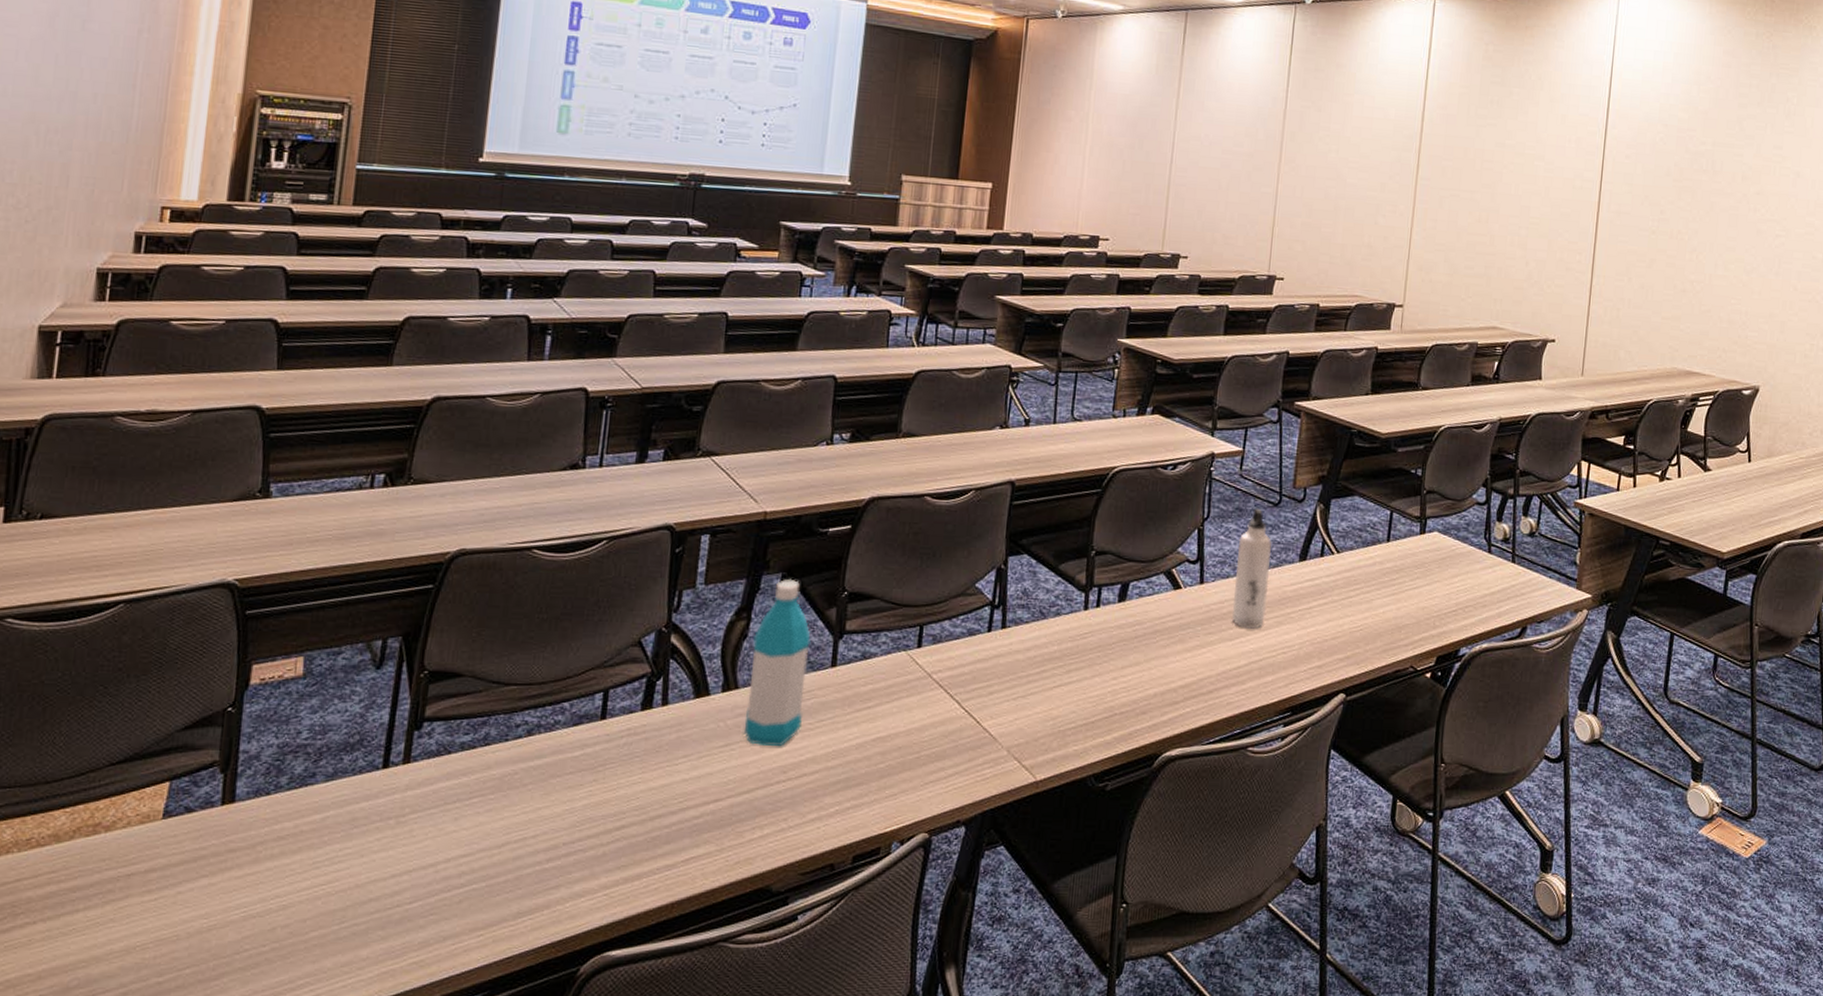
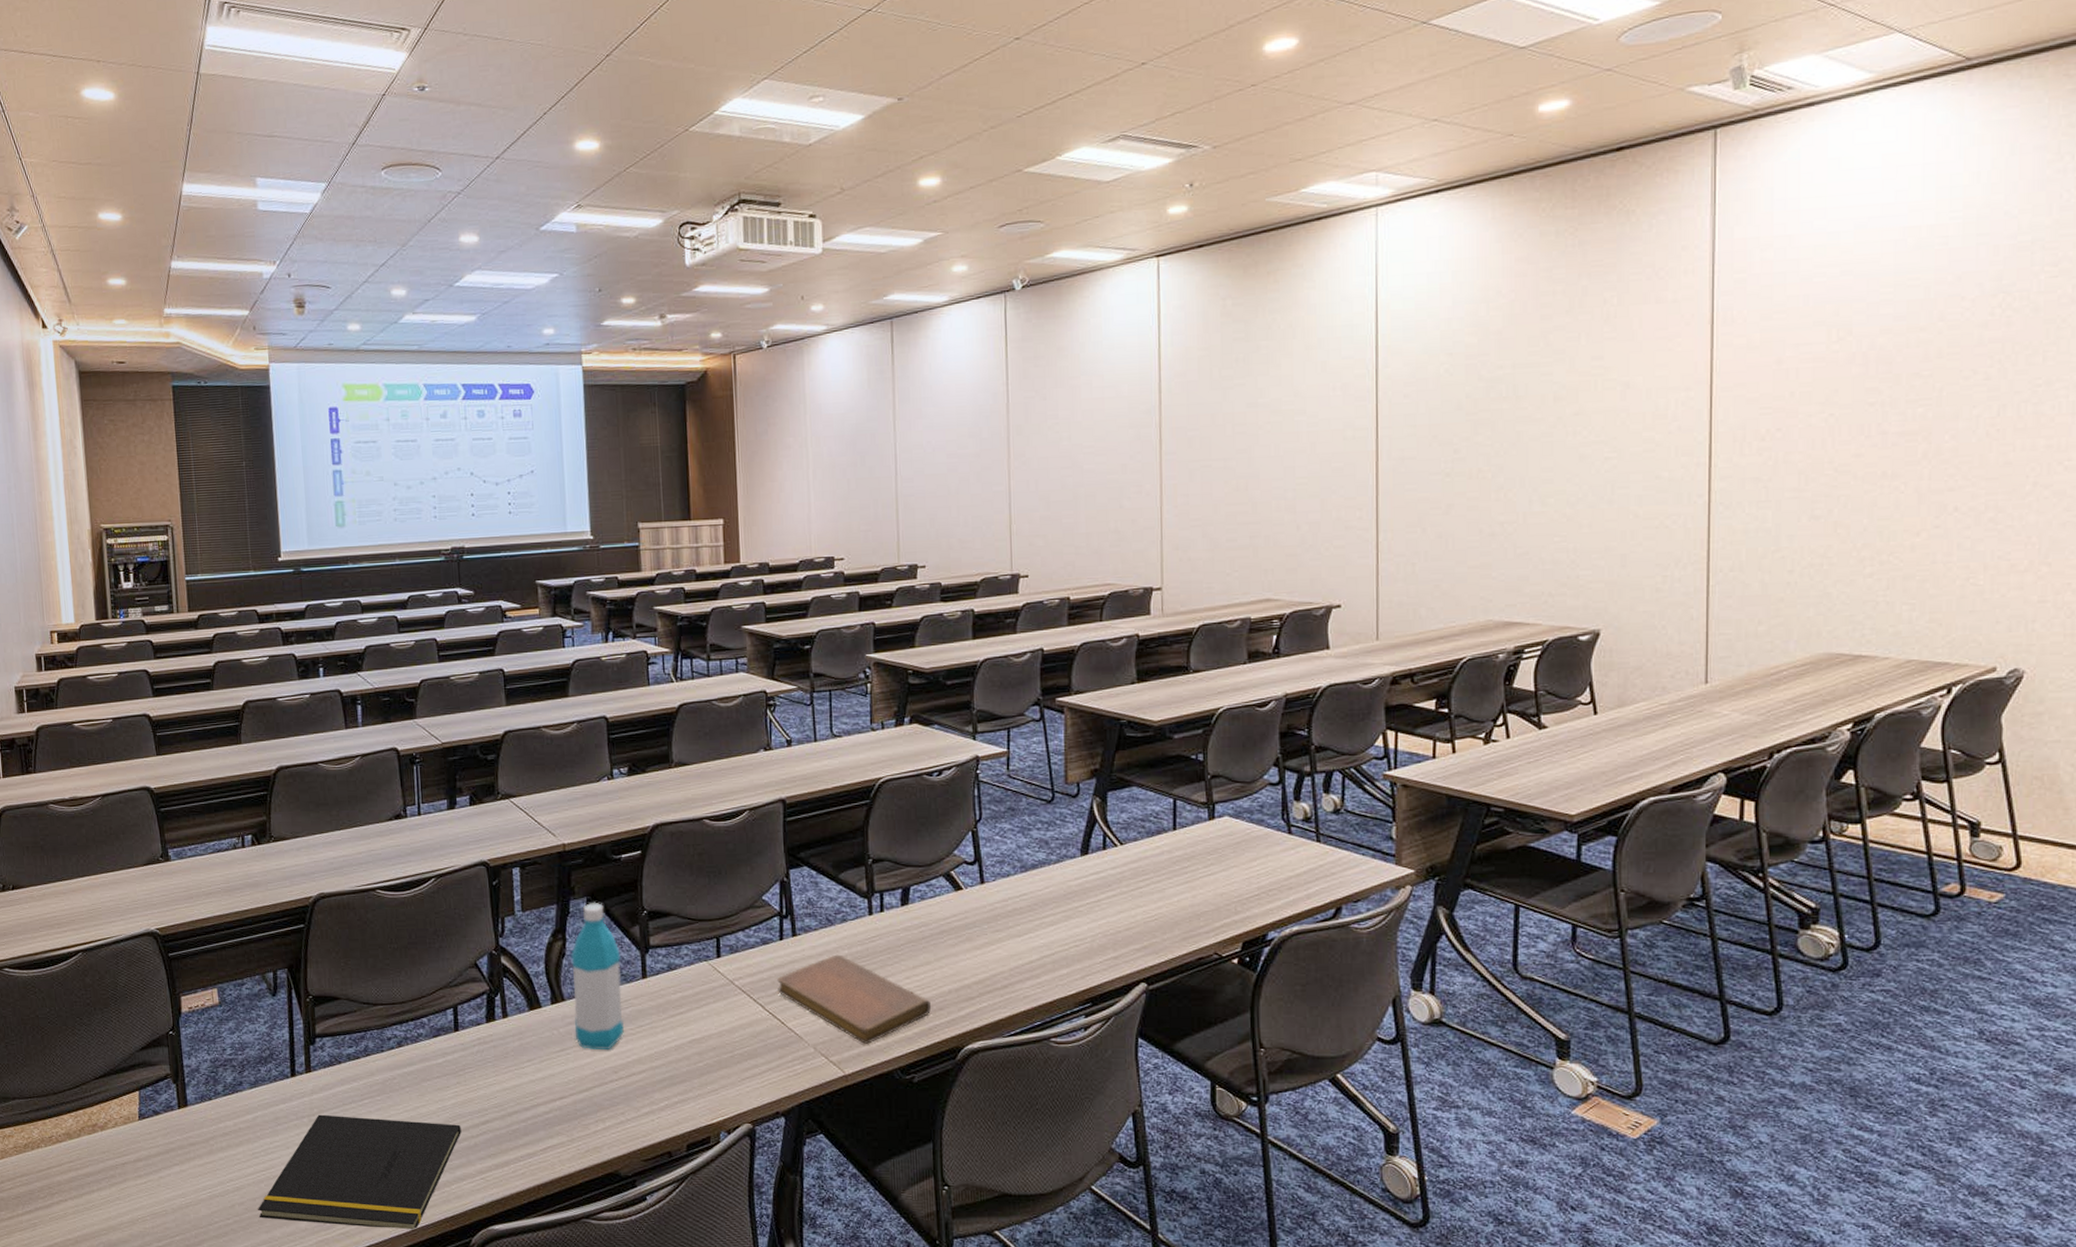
notepad: none [307,815,590,956] -> present [258,1114,461,1229]
notebook: none [976,650,1134,748] -> present [776,954,931,1044]
water bottle: present [1232,508,1272,629] -> none [1014,806,1052,924]

